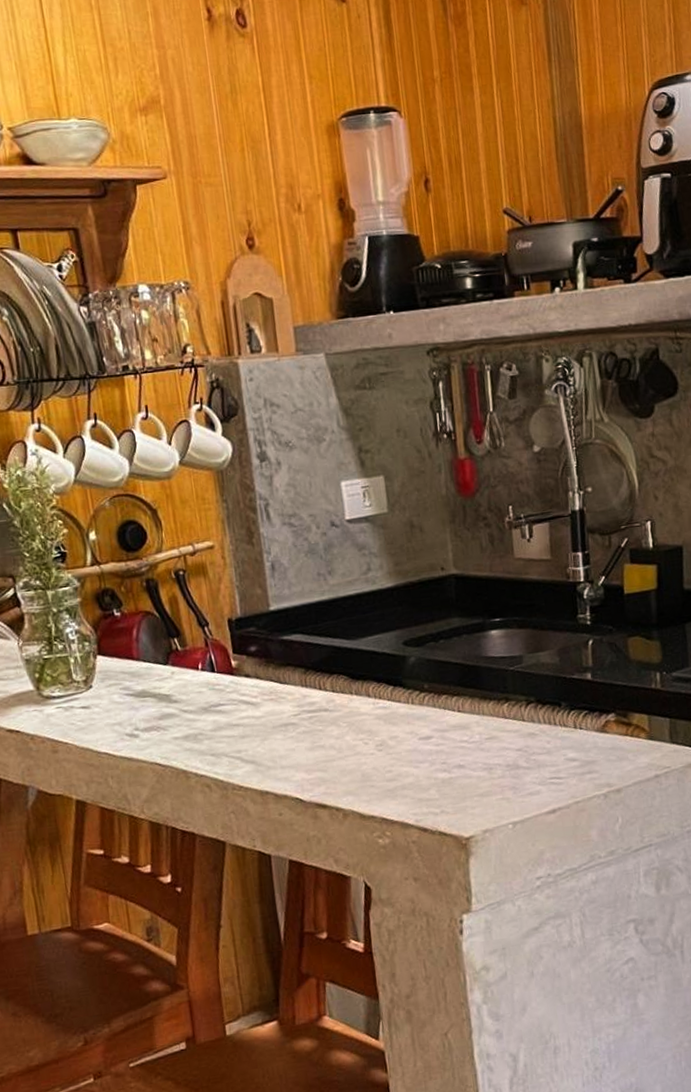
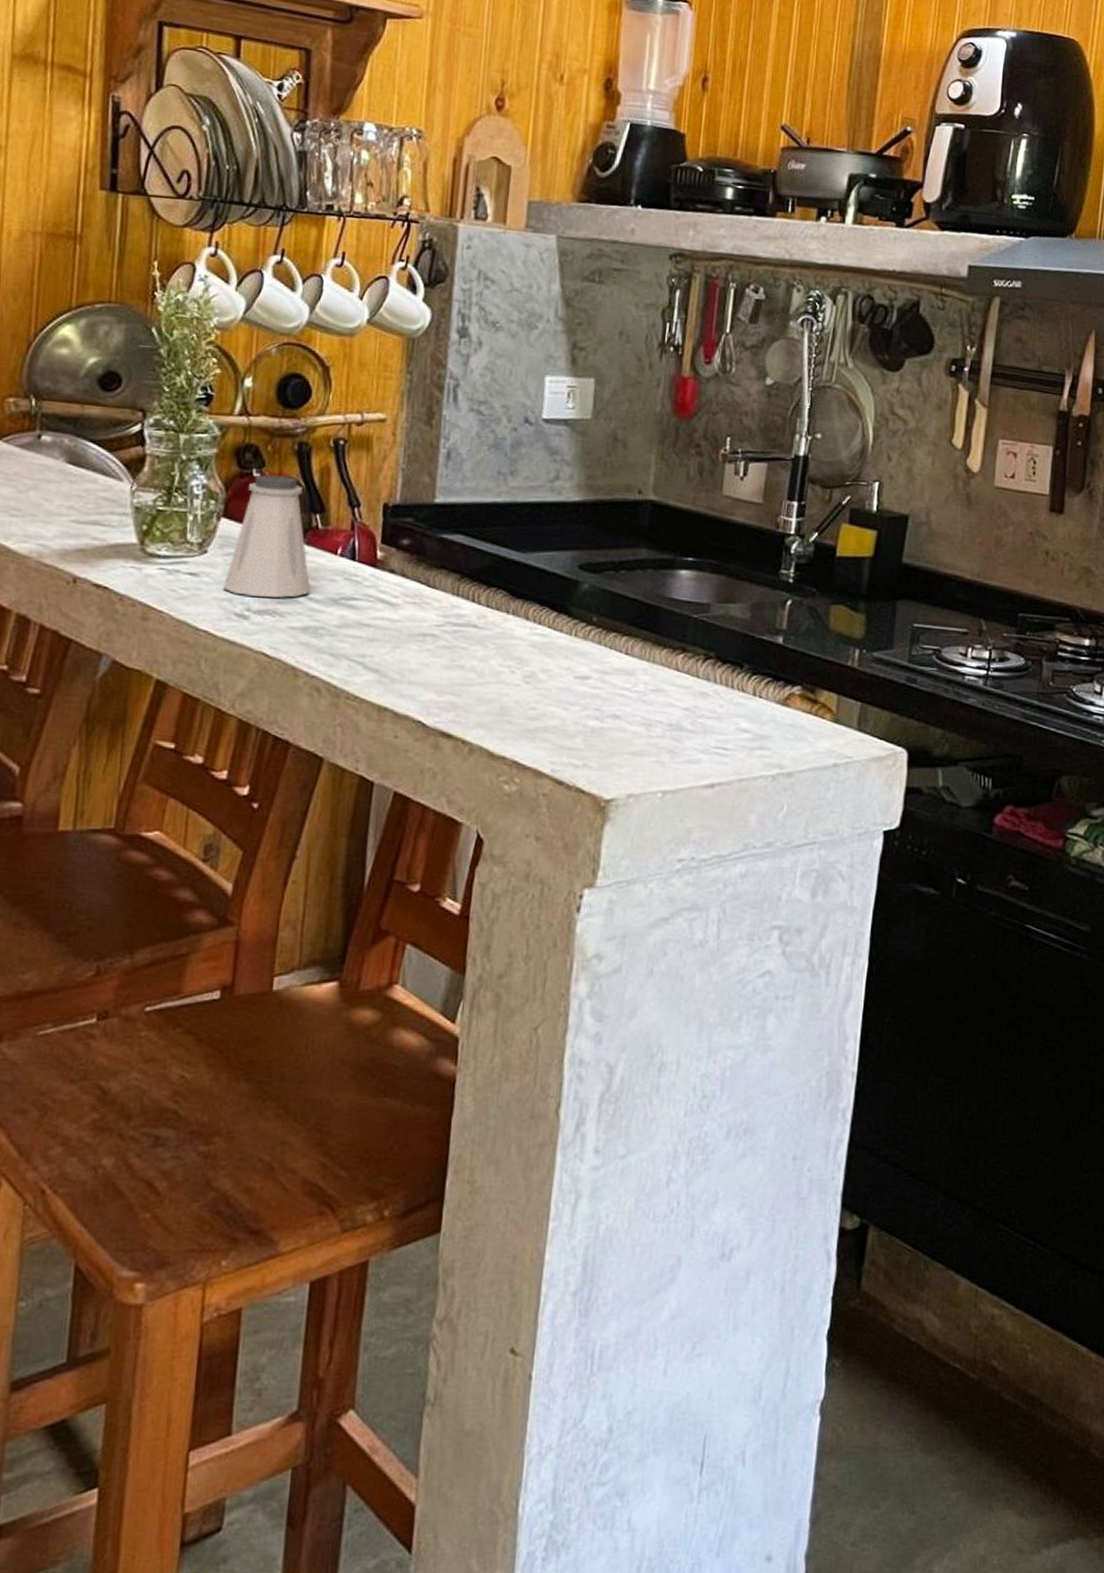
saltshaker: none [111,610,183,718] -> present [223,474,310,598]

